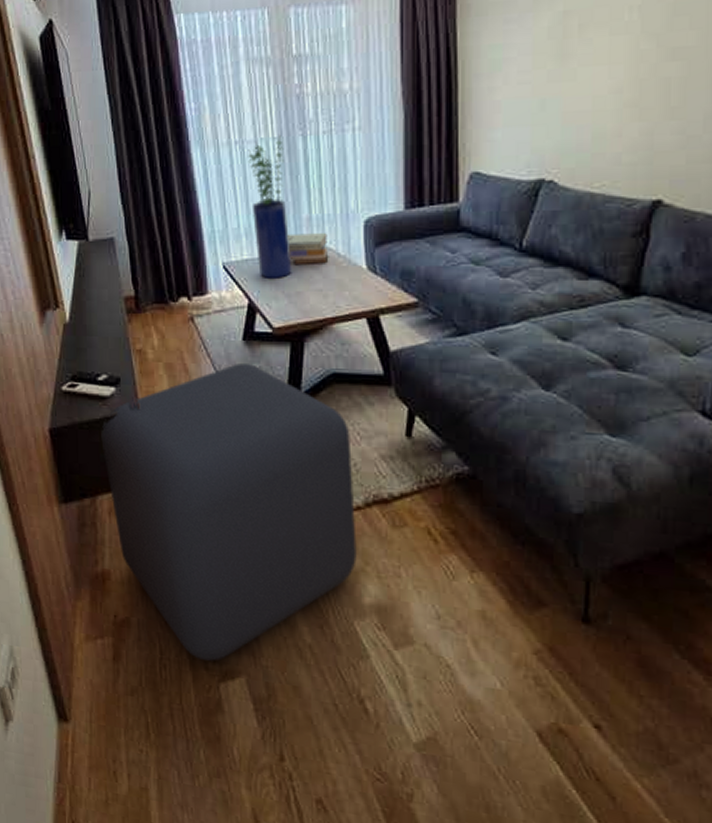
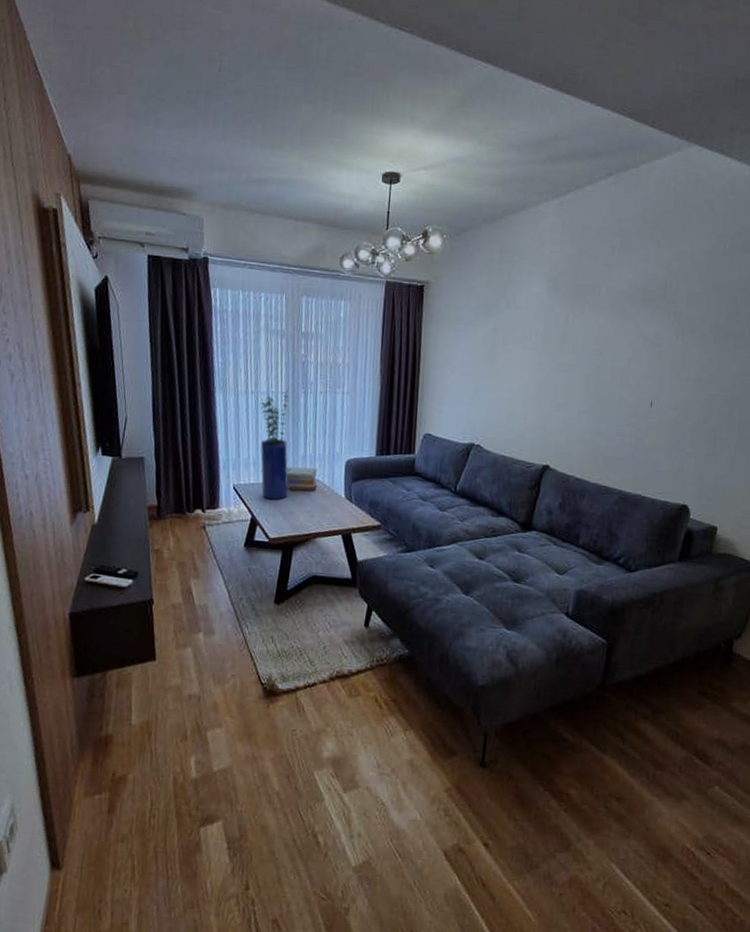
cube: present [101,362,357,661] -> none [116,564,323,809]

